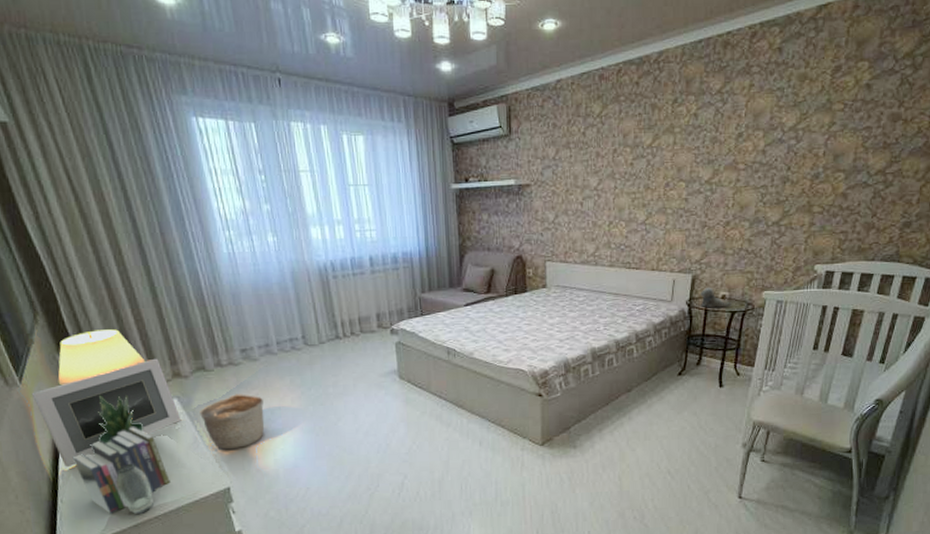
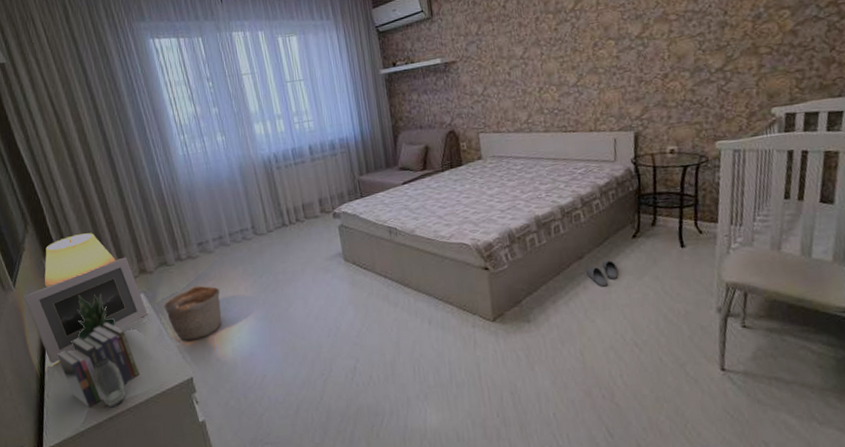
slippers: none [633,395,661,419] -> present [586,260,618,287]
plush toy: present [699,287,731,308] -> none [645,142,682,165]

